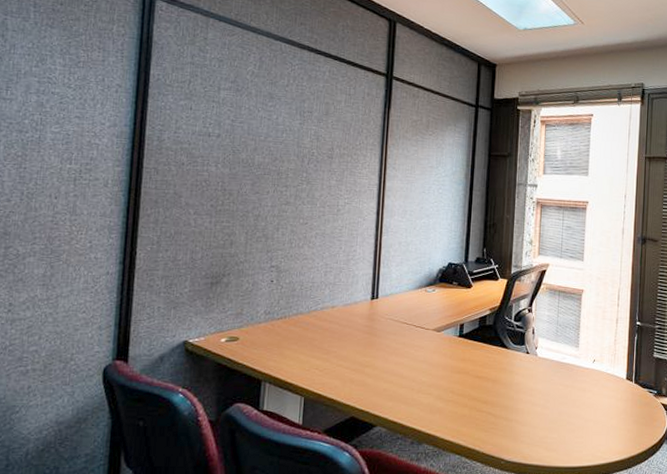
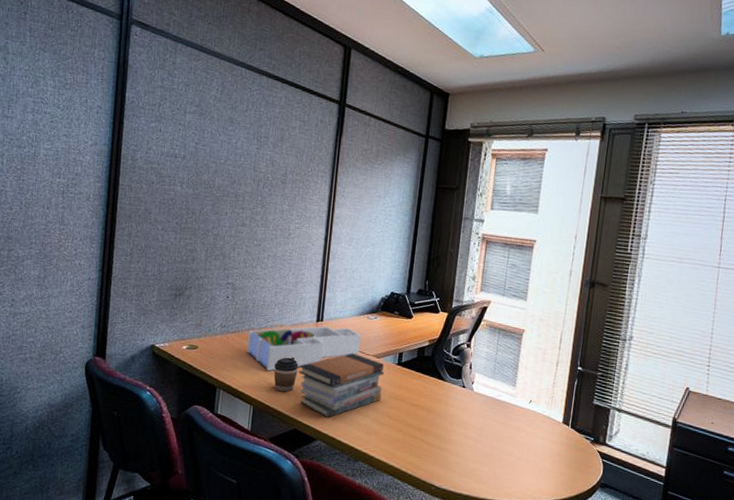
desk organizer: none [295,302,419,357] -> present [246,326,361,372]
coffee cup: none [326,339,354,378] -> present [273,356,299,392]
book stack: none [354,328,445,400] -> present [299,352,384,417]

